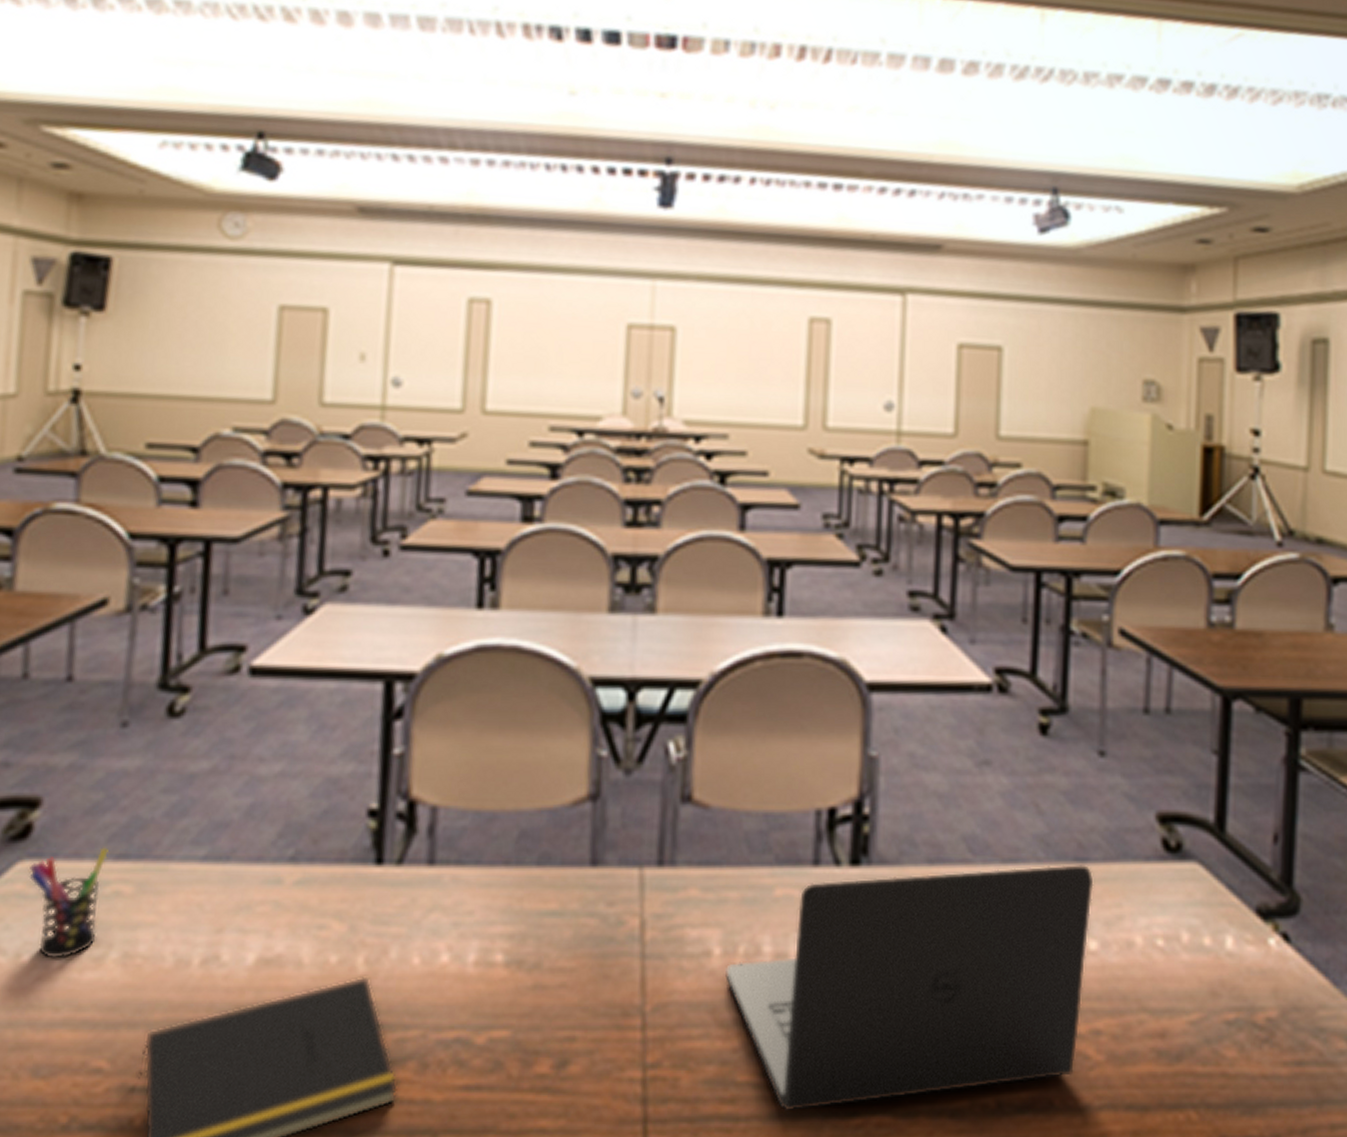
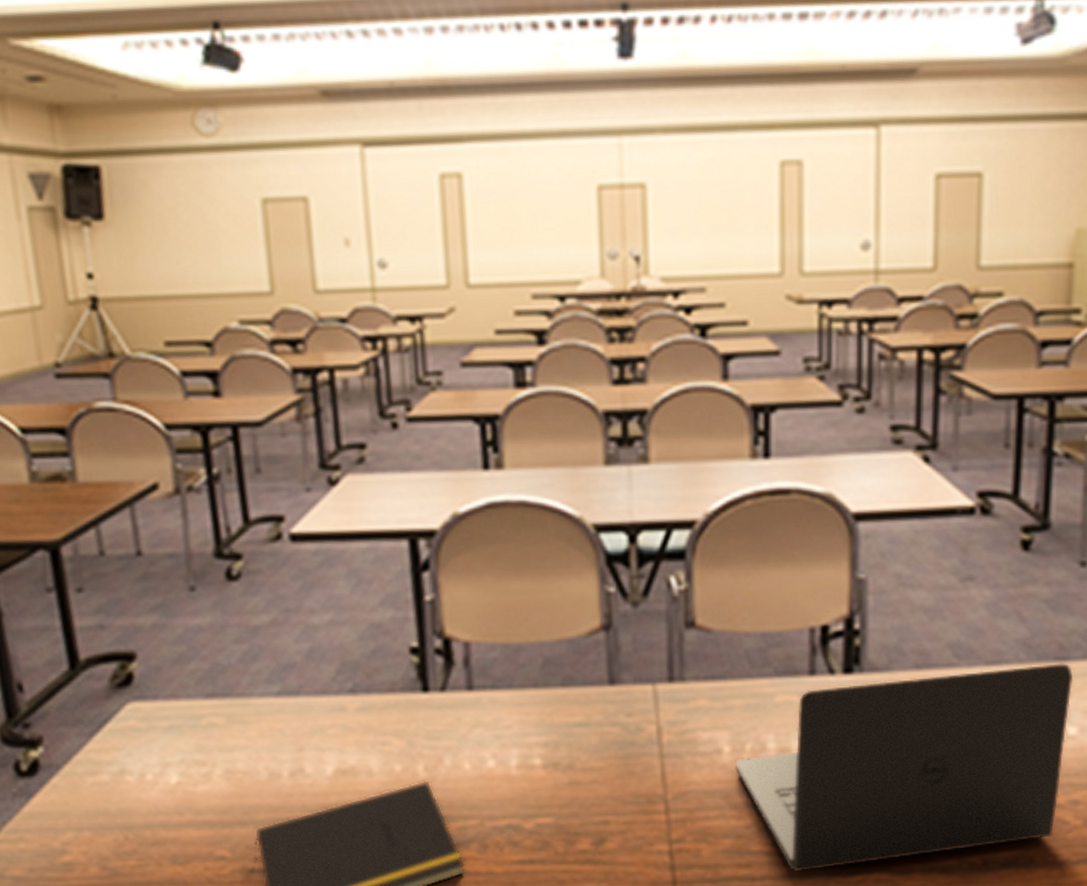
pen holder: present [29,847,109,959] -> none [137,688,202,777]

